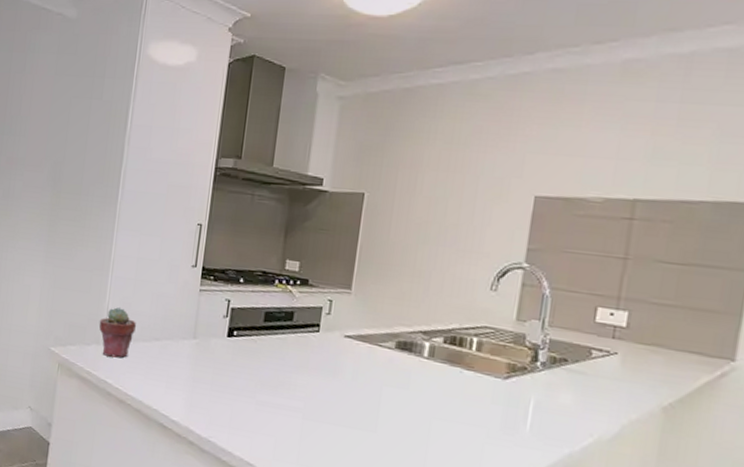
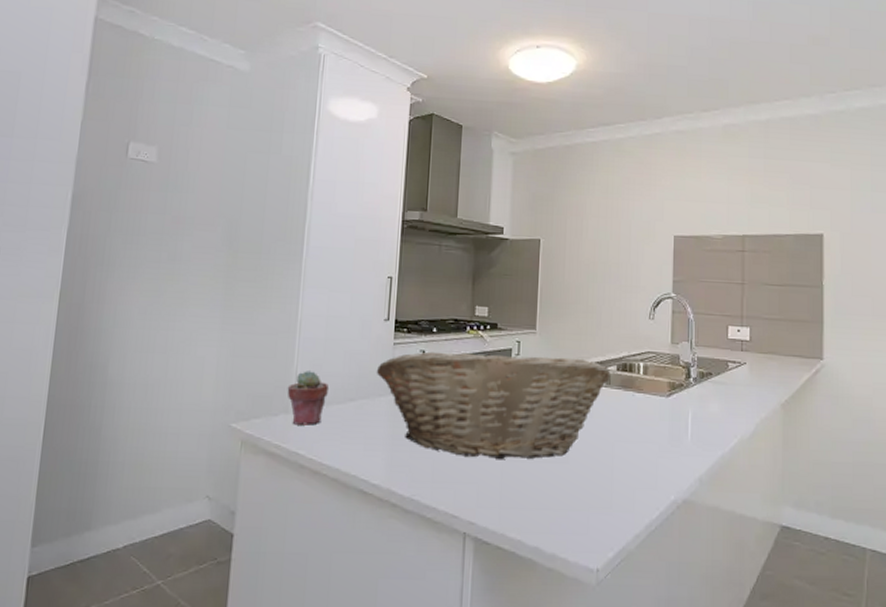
fruit basket: none [181,301,435,424] -> present [376,351,610,460]

